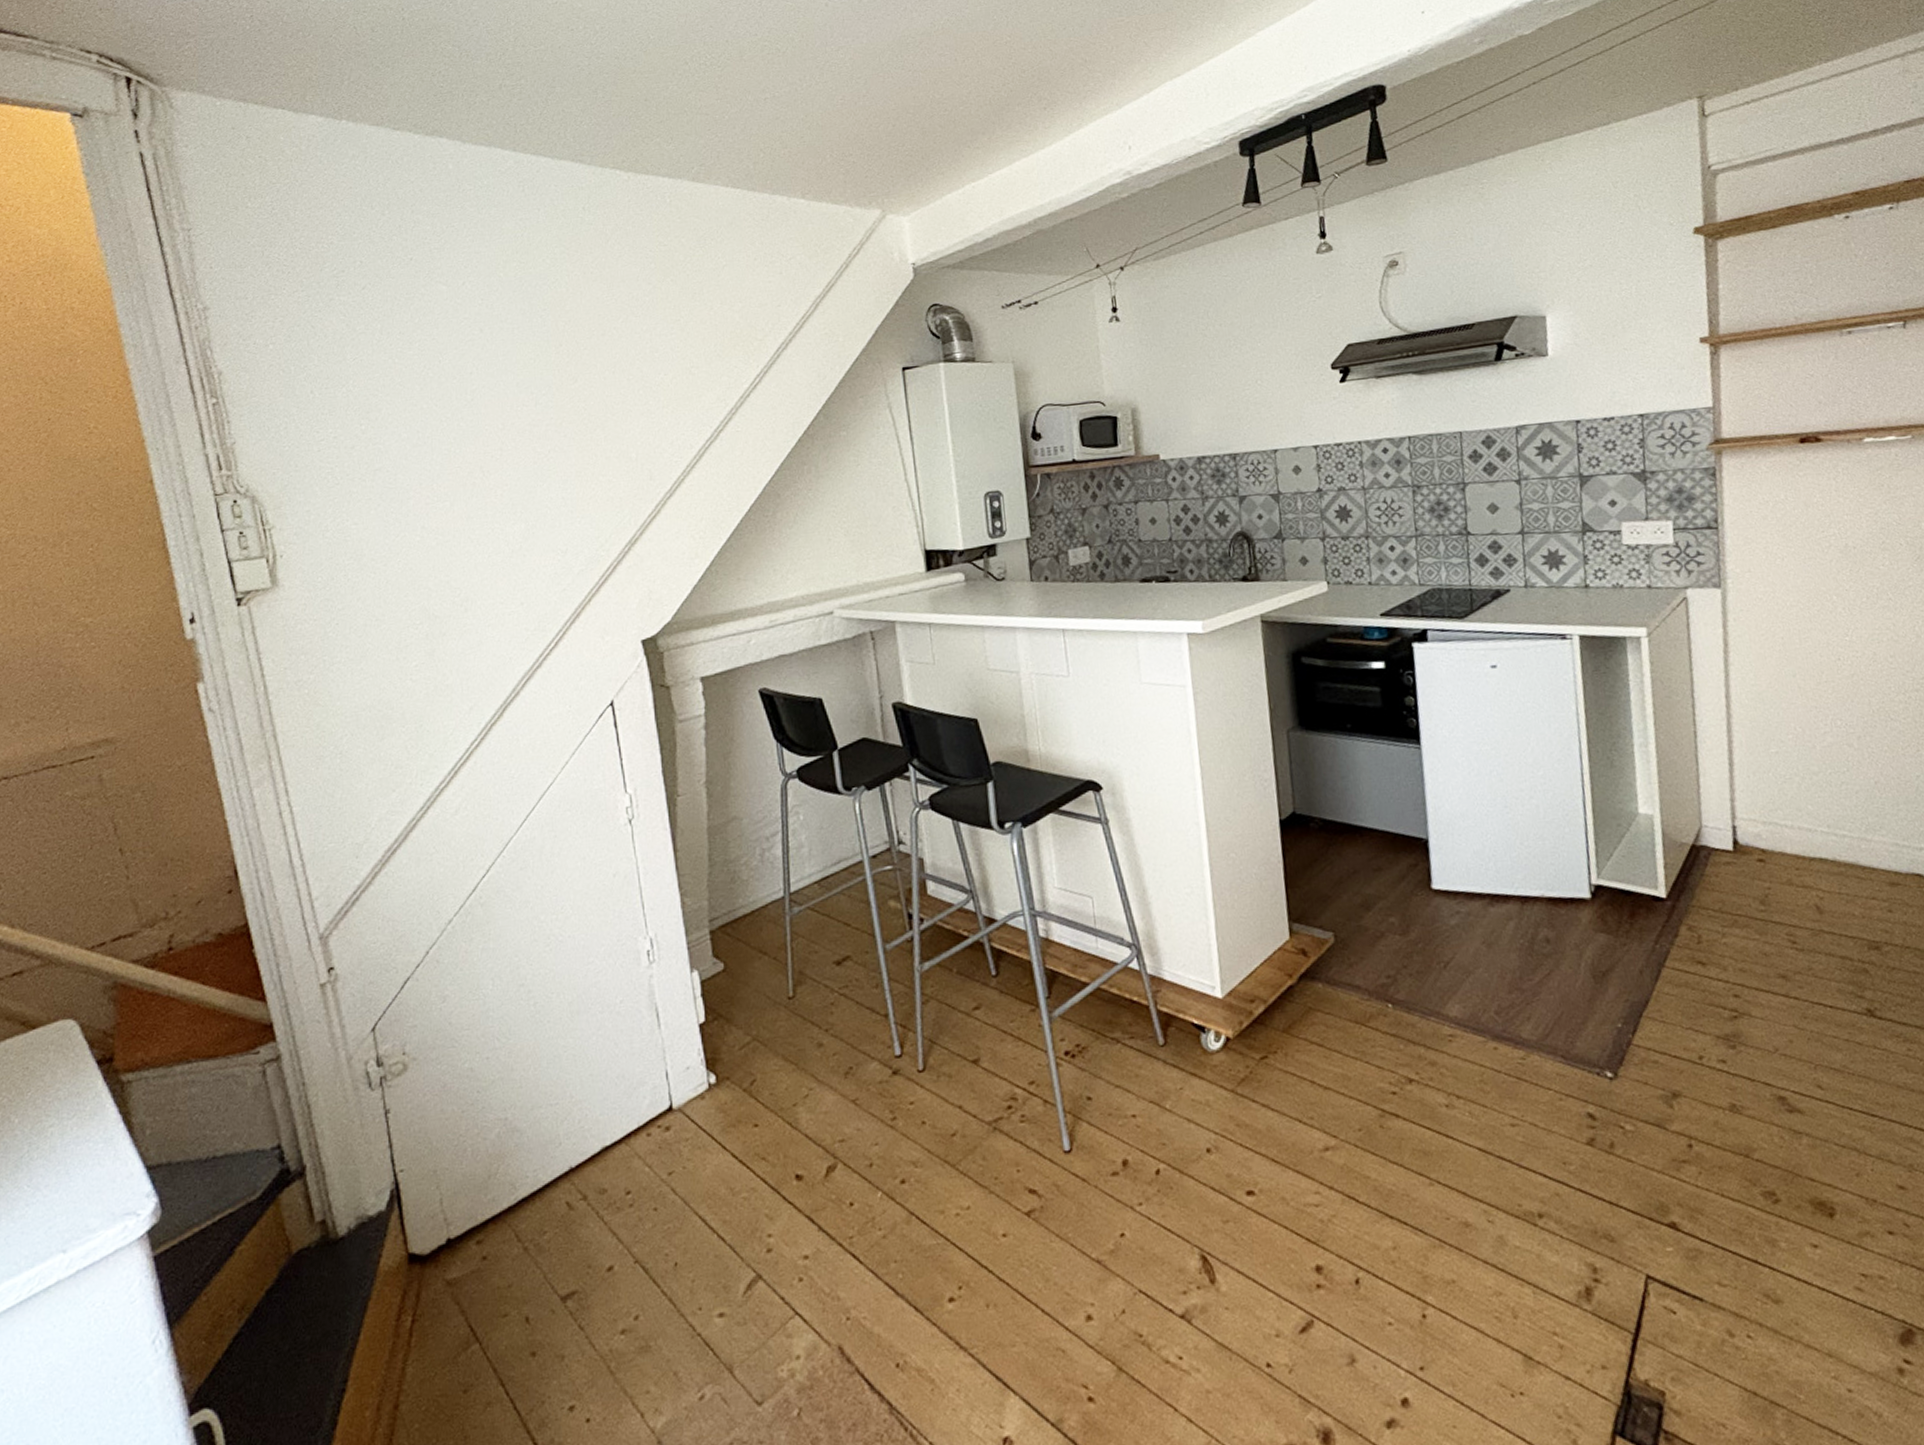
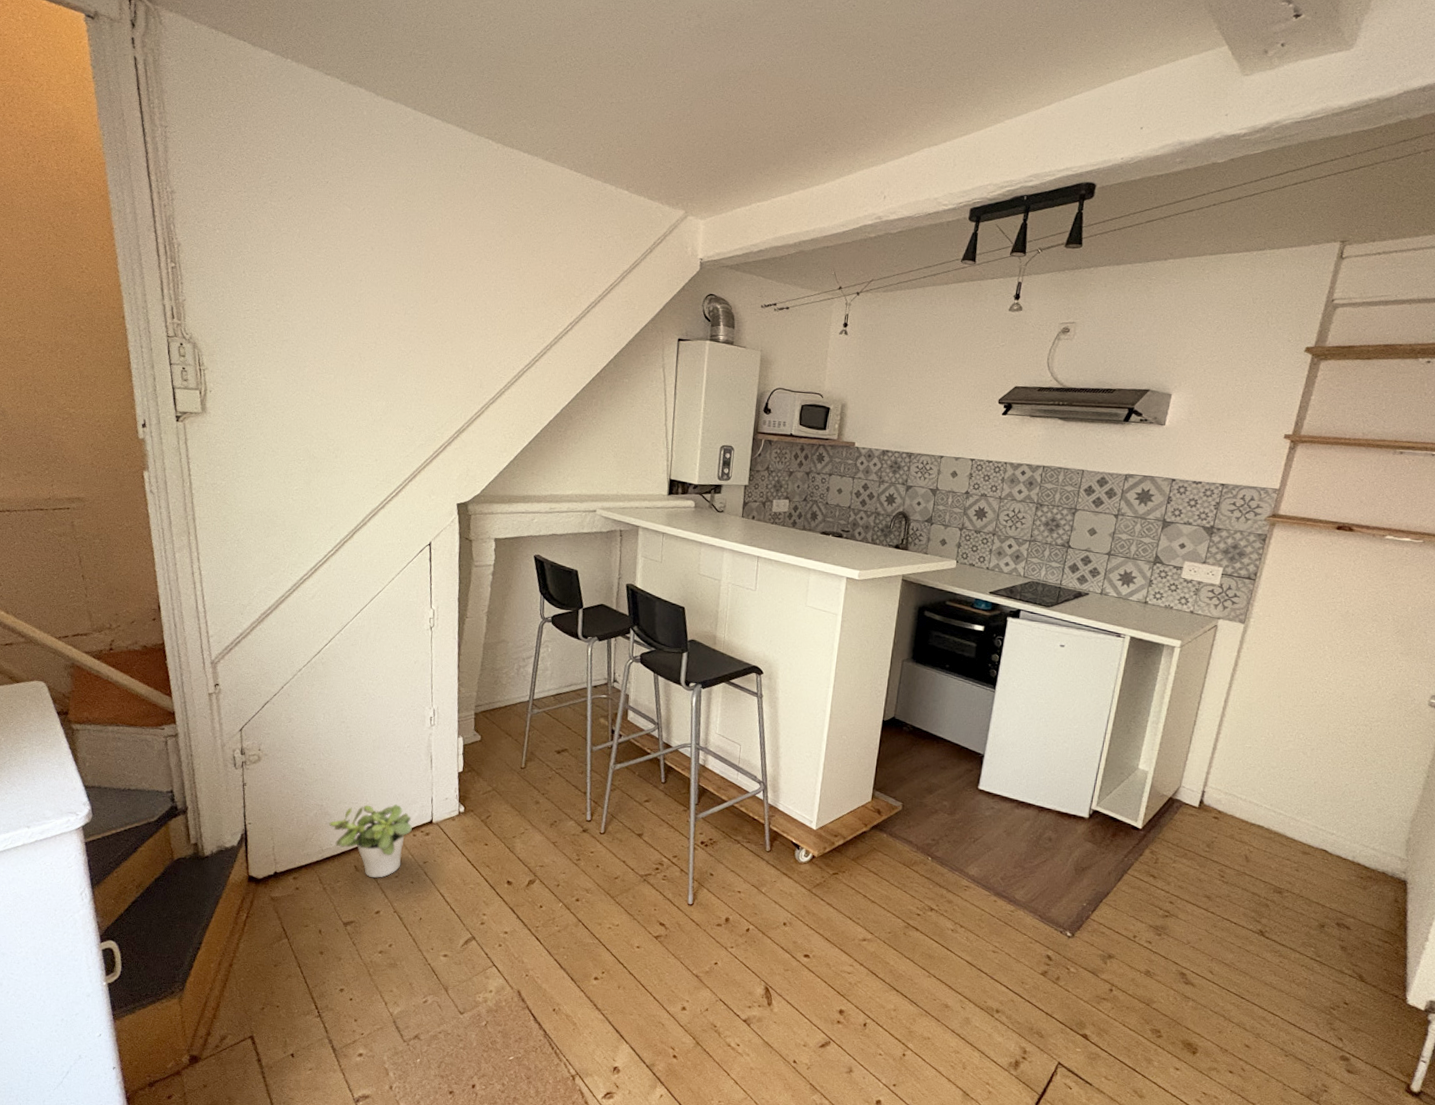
potted plant: none [520,1092,644,1216] -> present [329,803,412,879]

